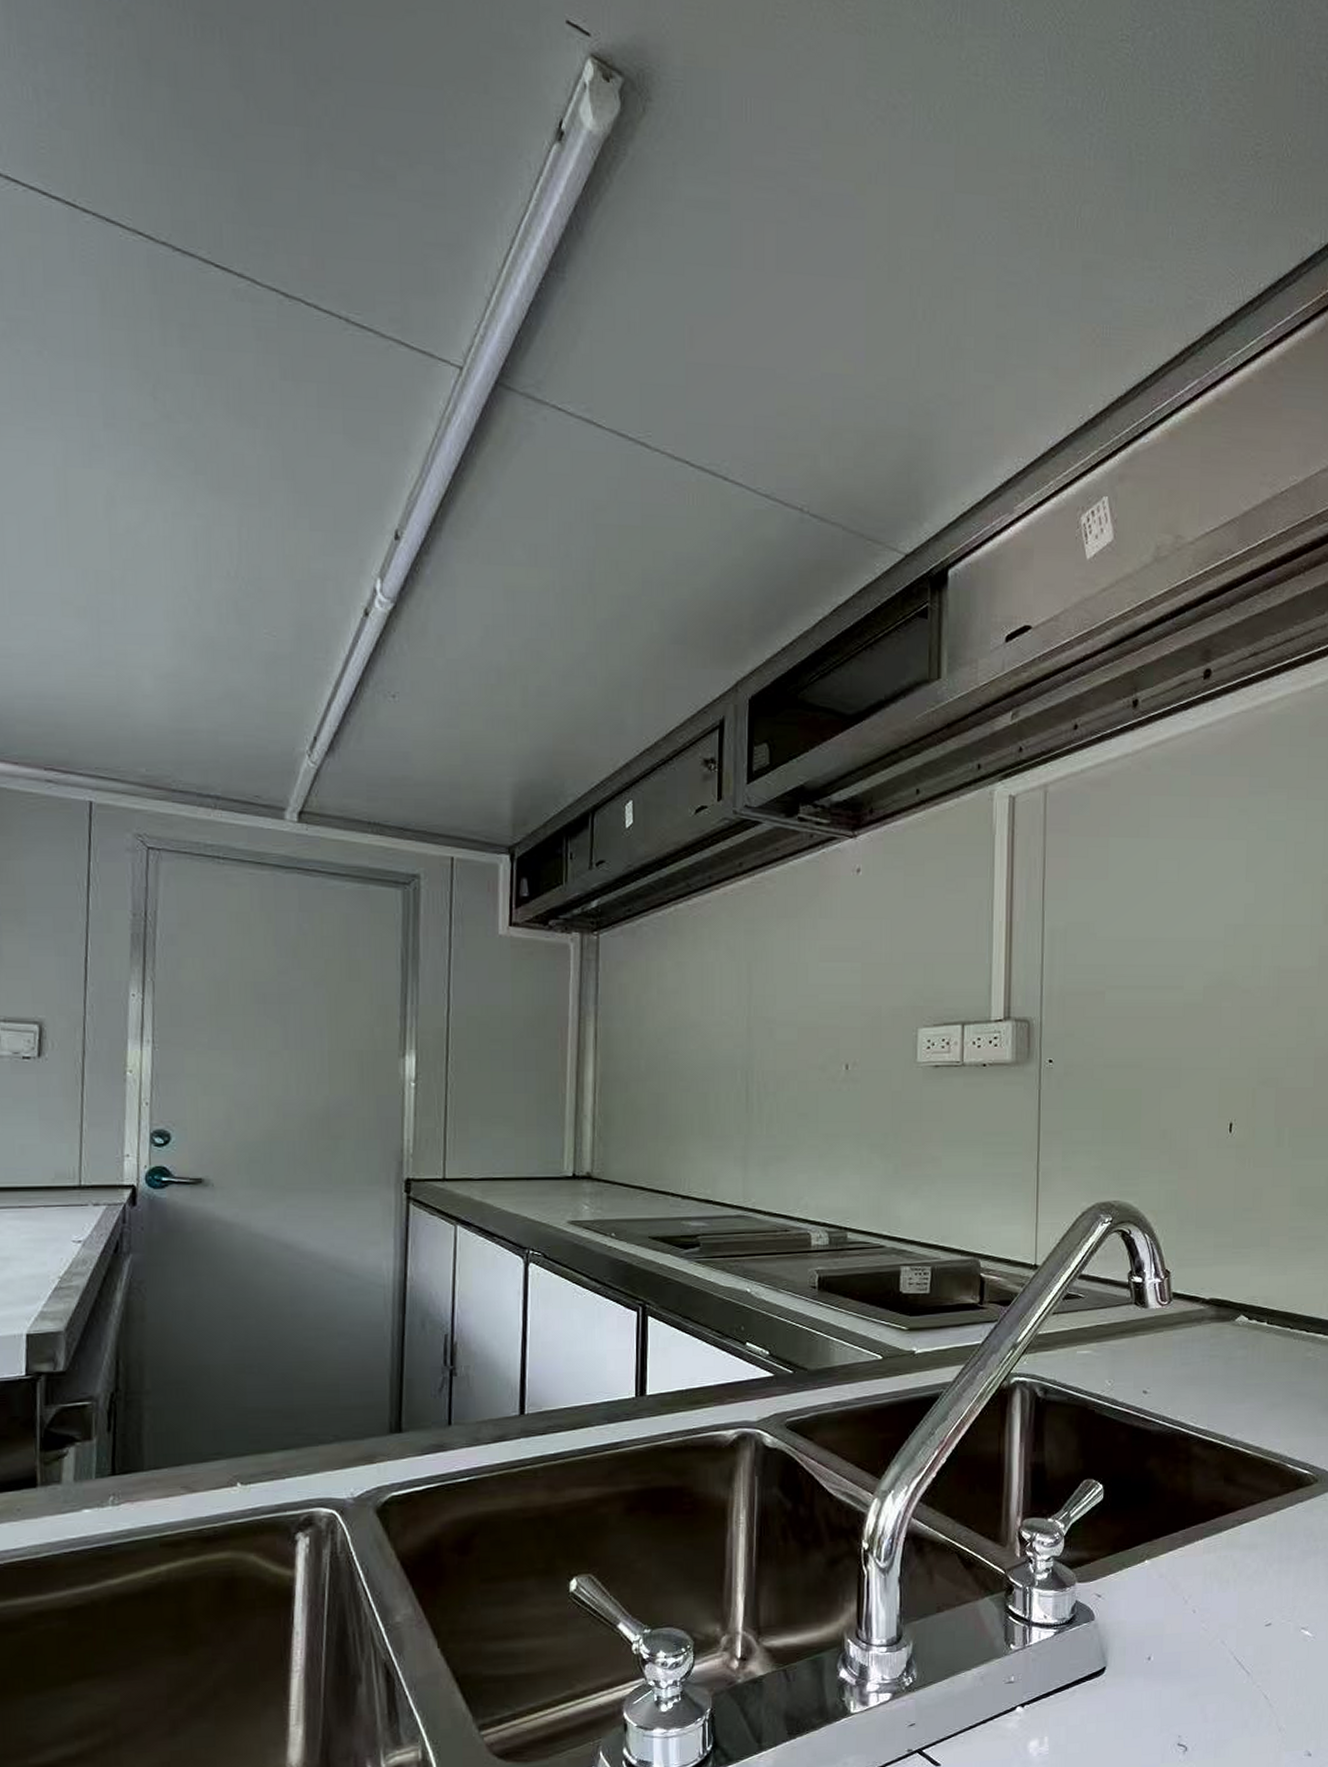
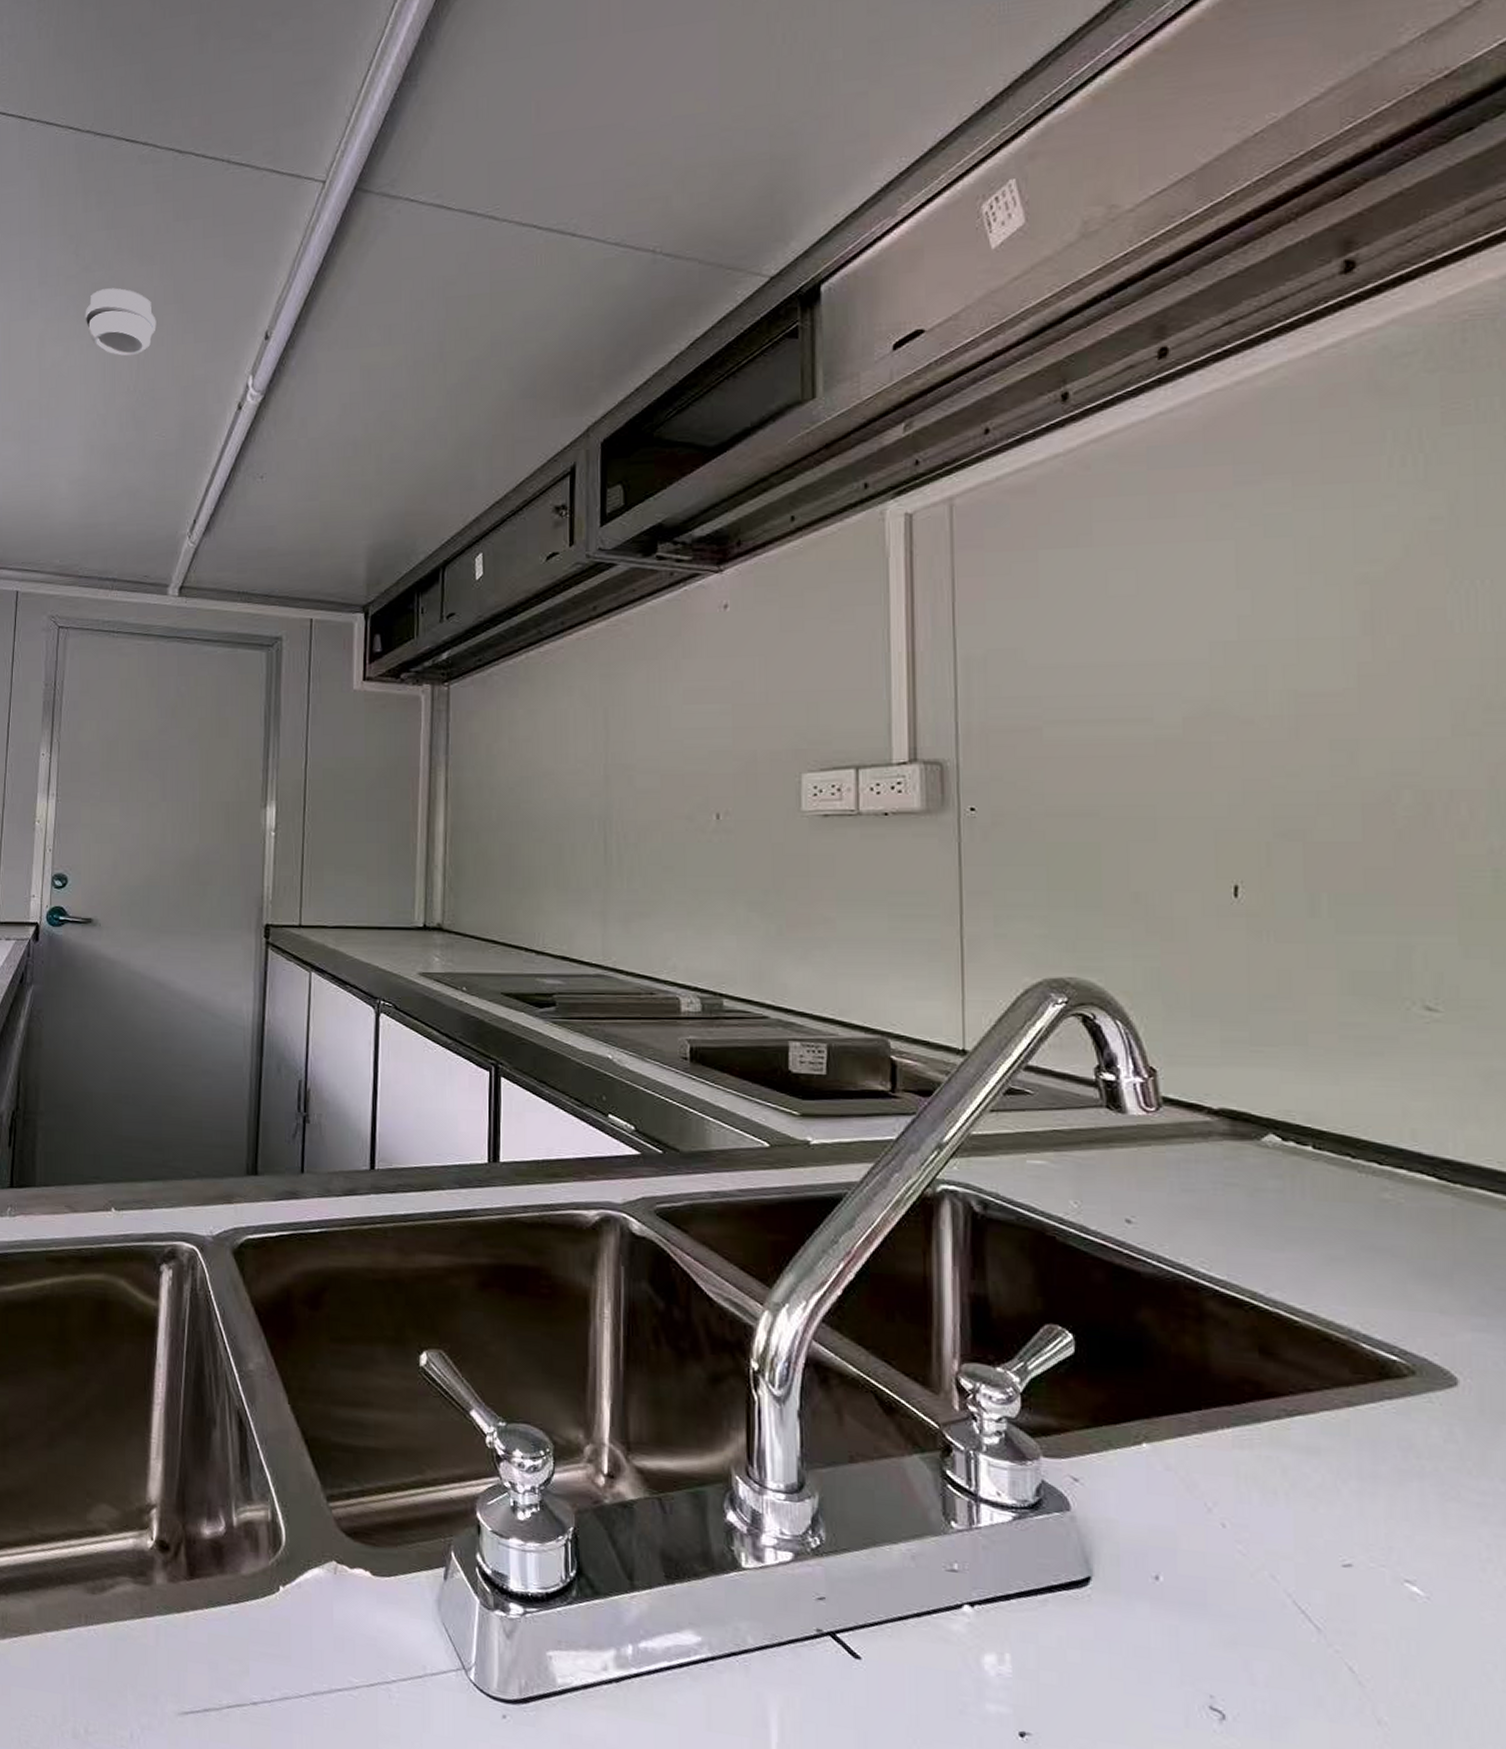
smoke detector: none [168,446,262,535] -> present [85,288,157,356]

